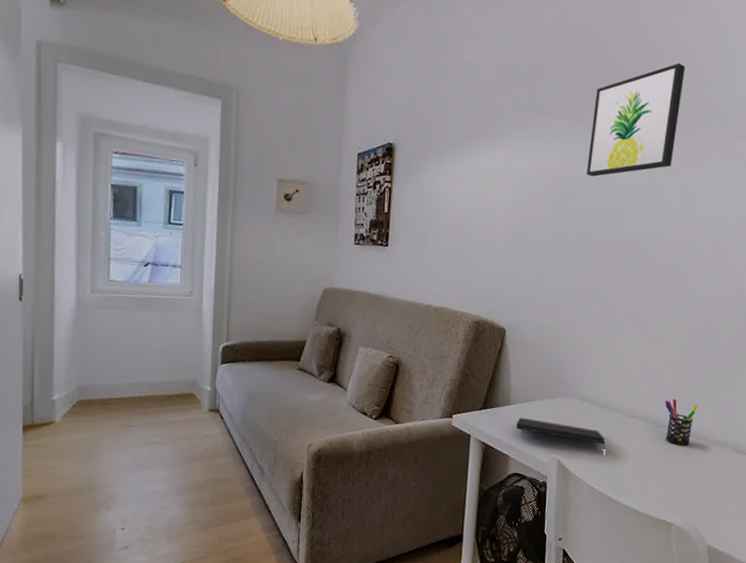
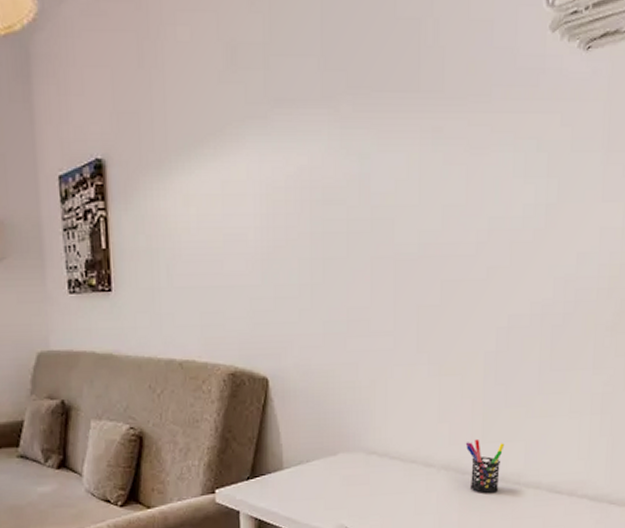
notepad: present [515,417,605,449] -> none [292,482,400,508]
wall art: present [586,62,686,177] -> none [348,22,458,178]

